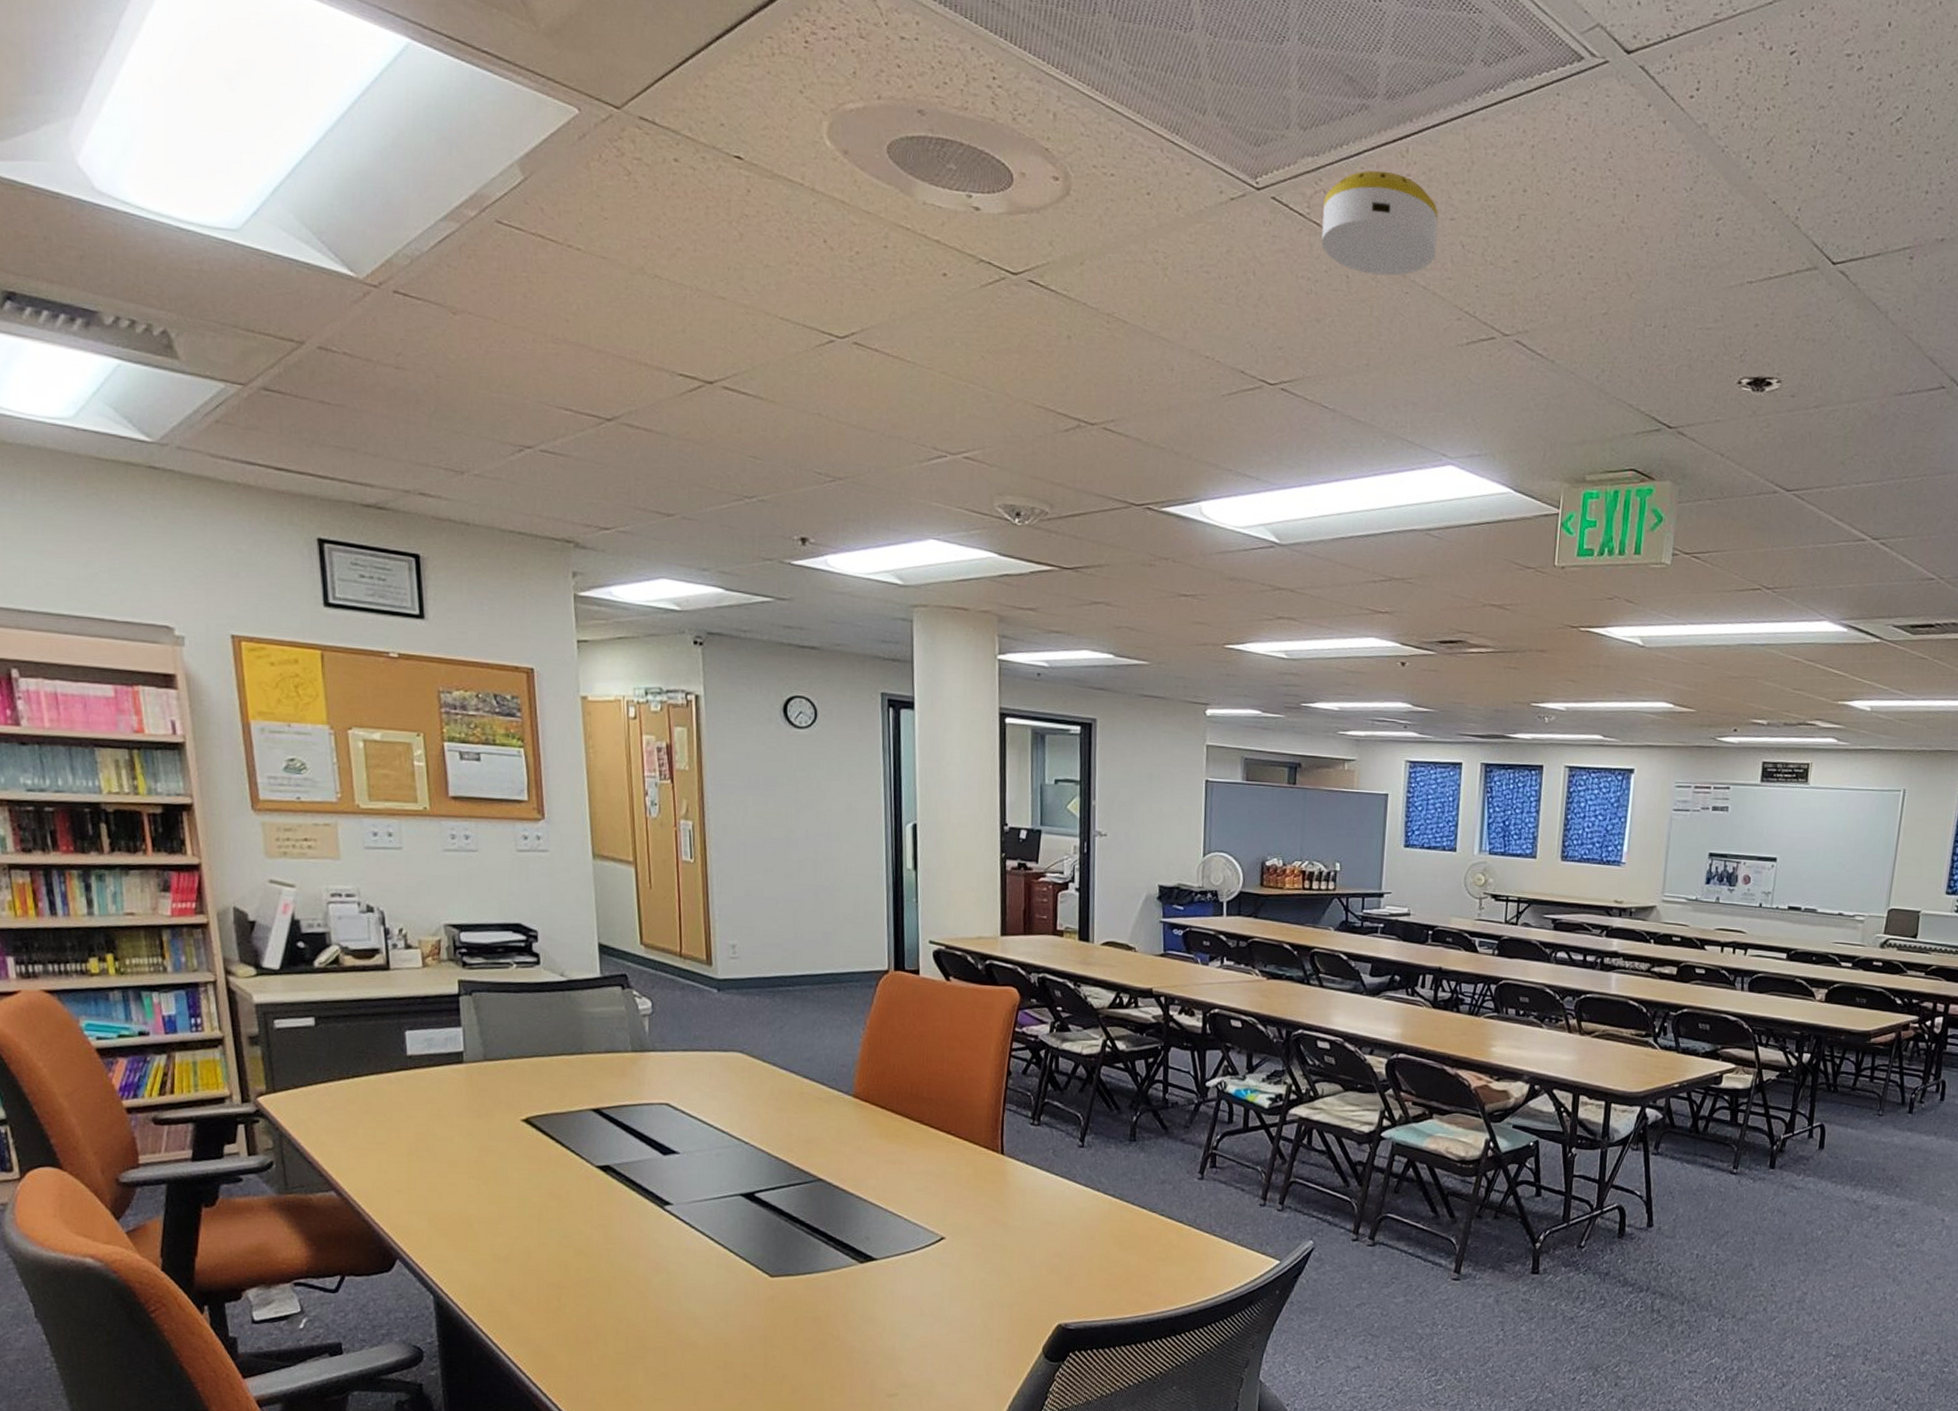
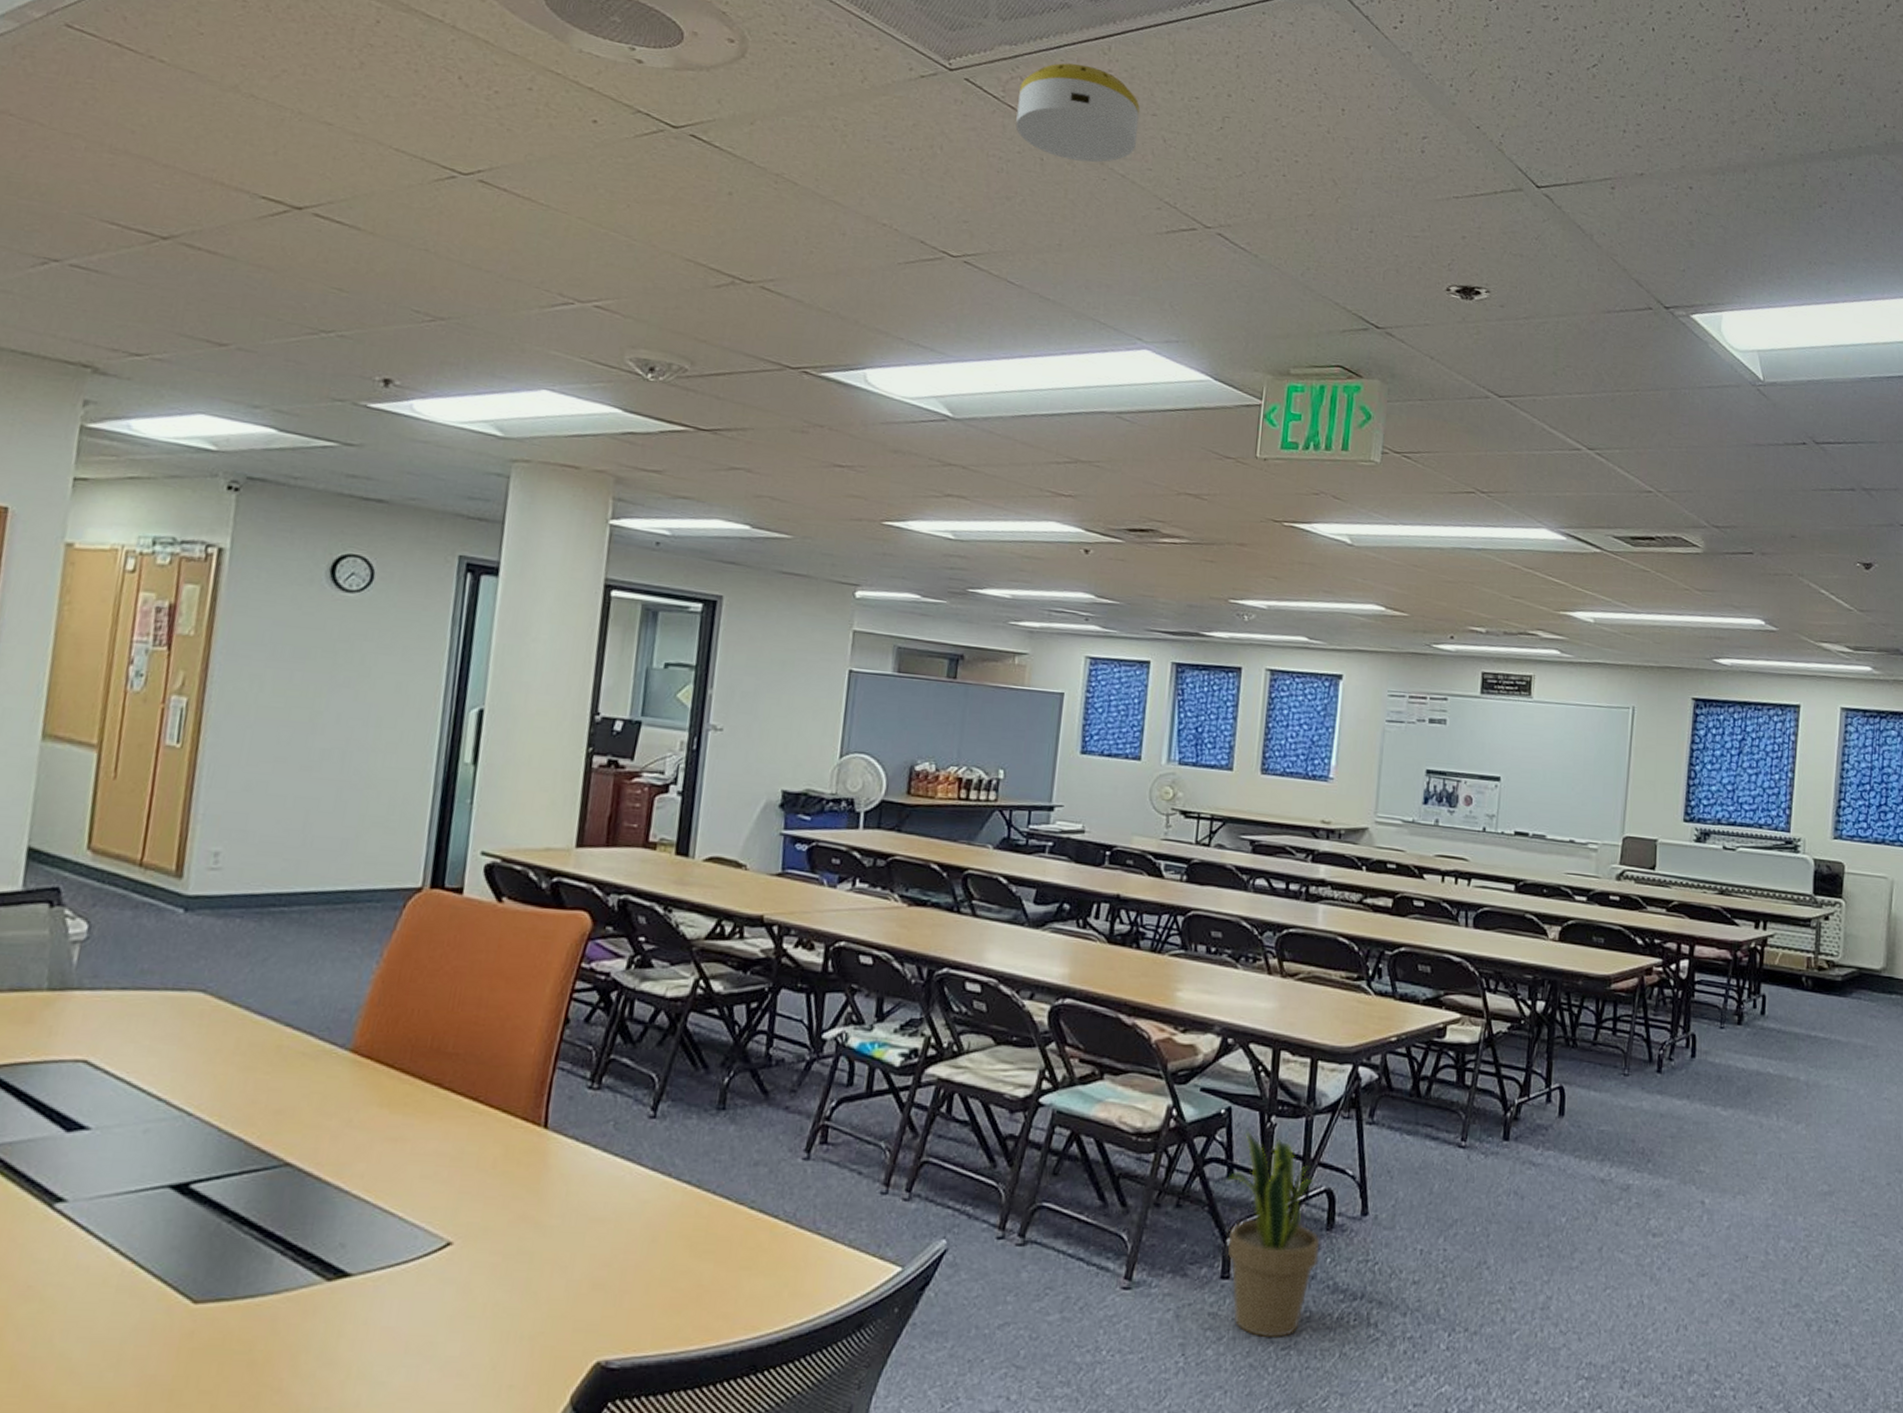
potted plant: none [1533,1159,1613,1320] -> present [1224,1130,1321,1339]

